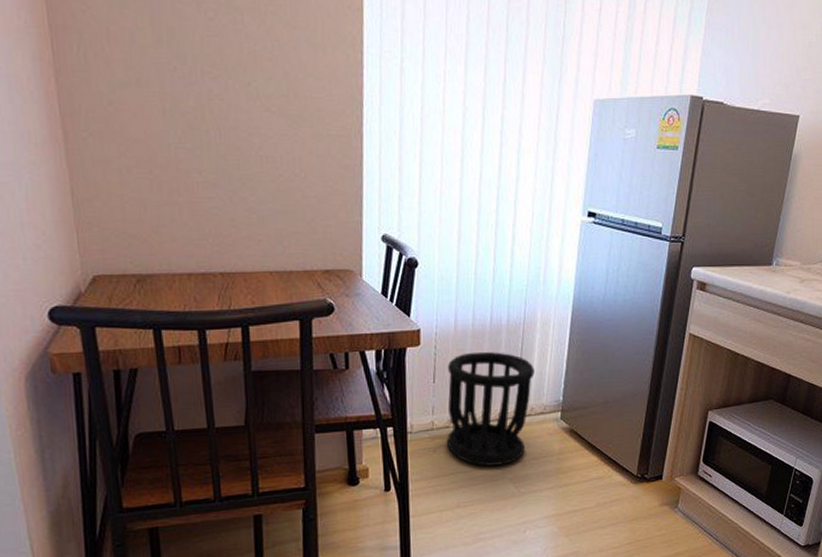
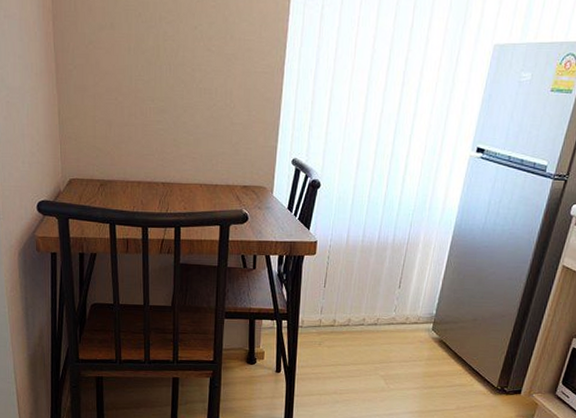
wastebasket: present [446,352,535,467] -> none [330,265,413,363]

